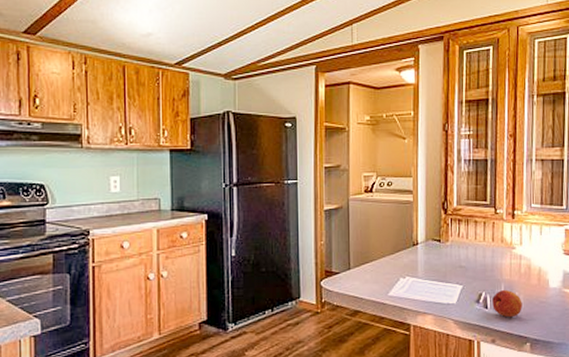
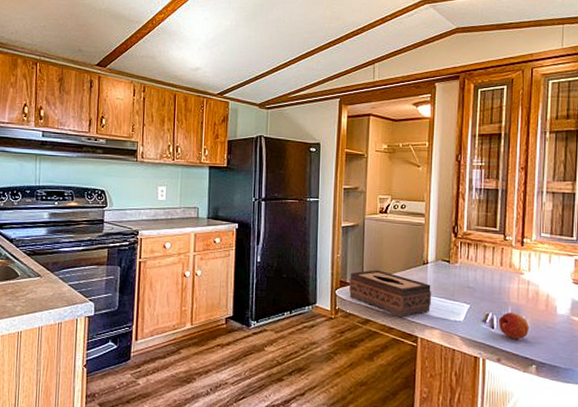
tissue box: none [335,255,424,306] -> present [349,270,432,318]

